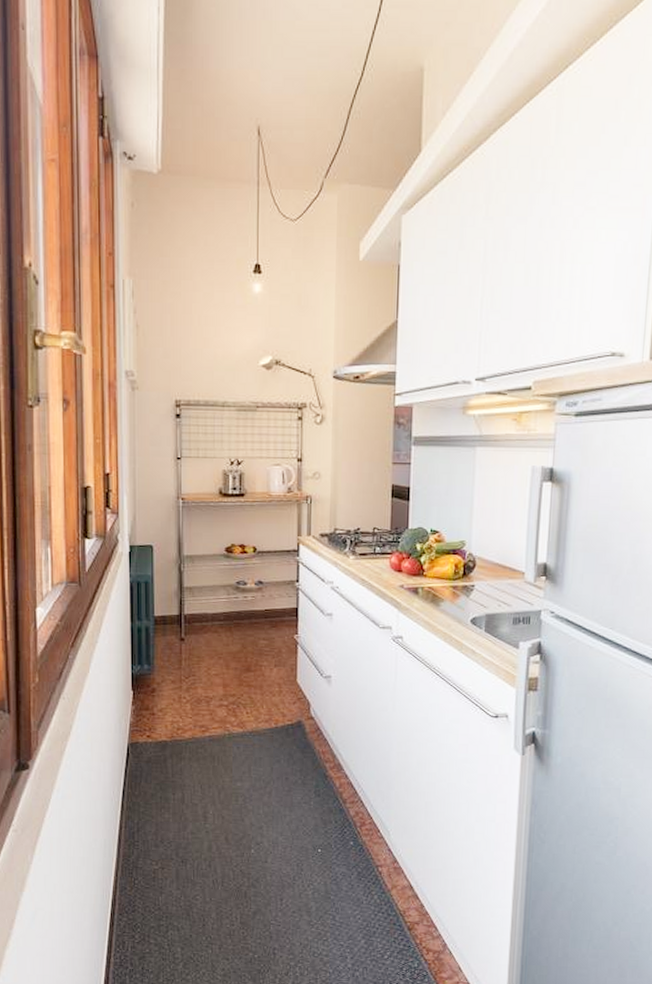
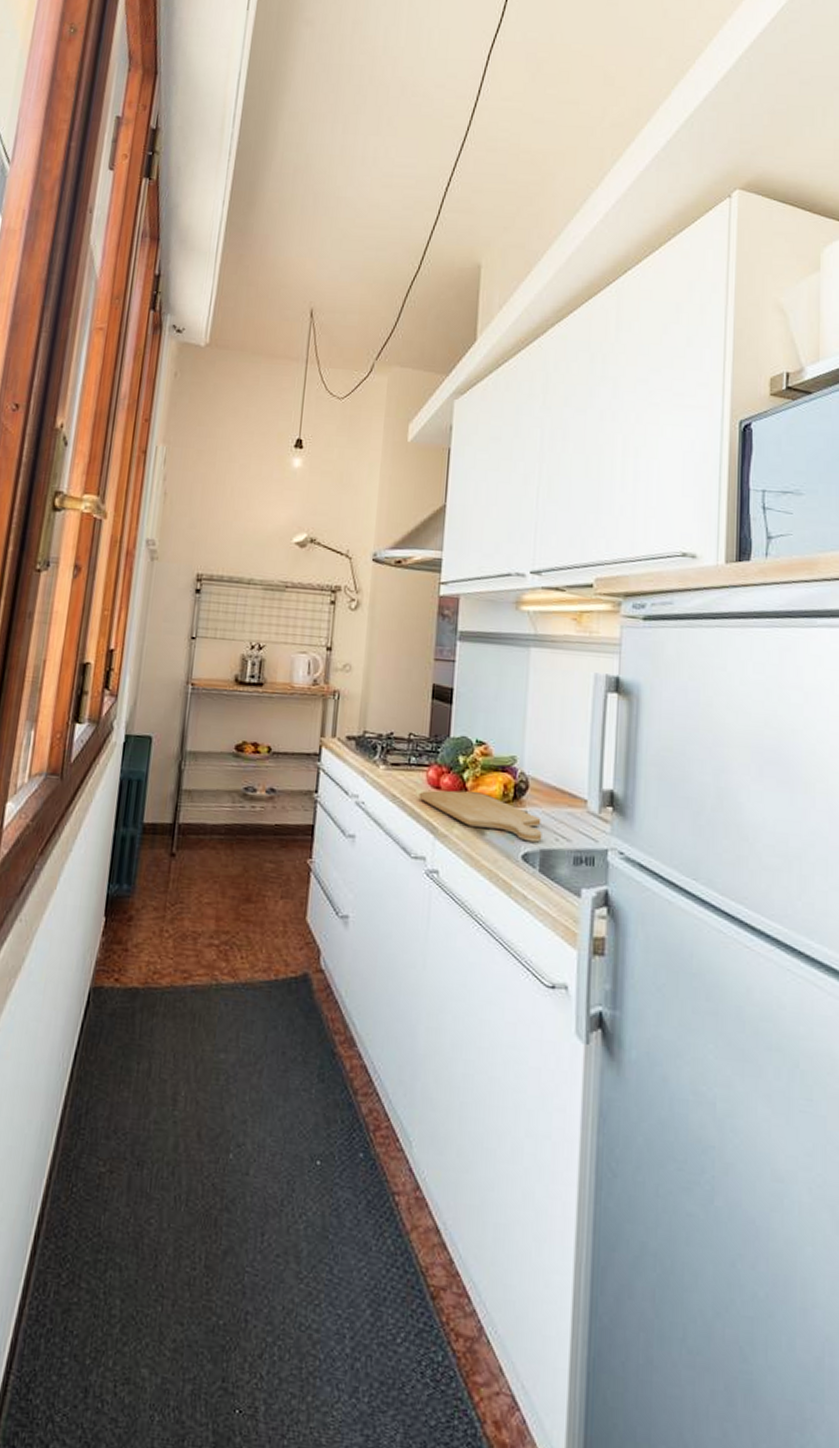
chopping board: none [384,572,487,609] -> present [419,790,542,843]

